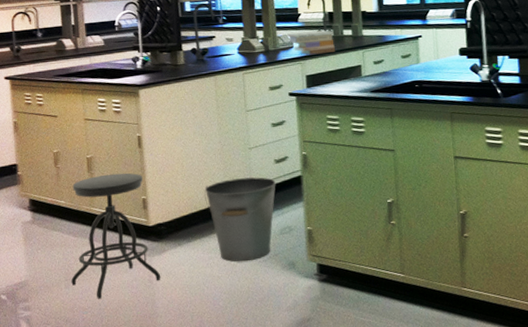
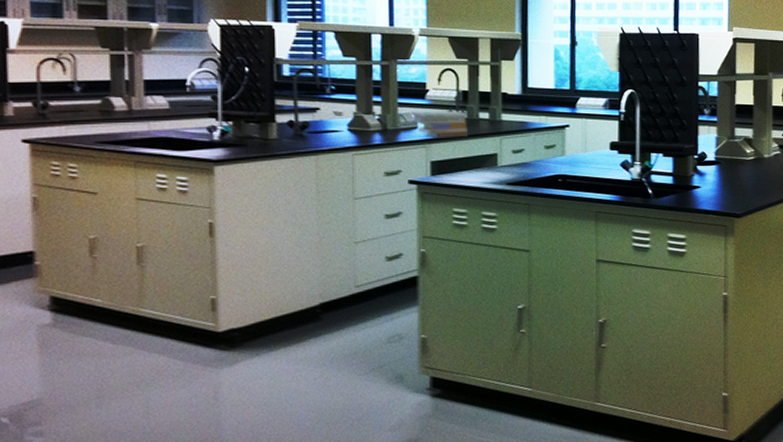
stool: present [71,172,161,299] -> none [105,266,231,421]
bucket: present [204,177,276,262] -> none [294,276,386,375]

